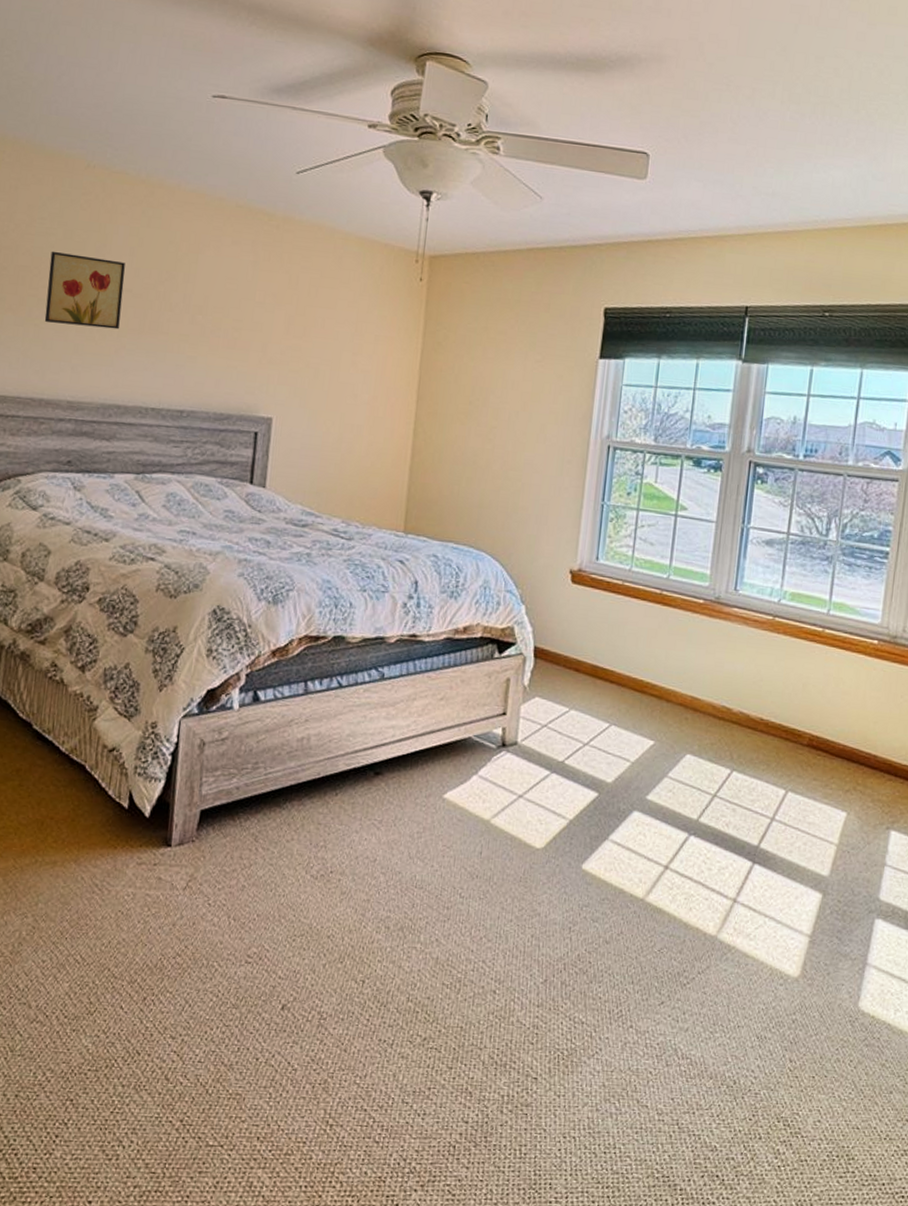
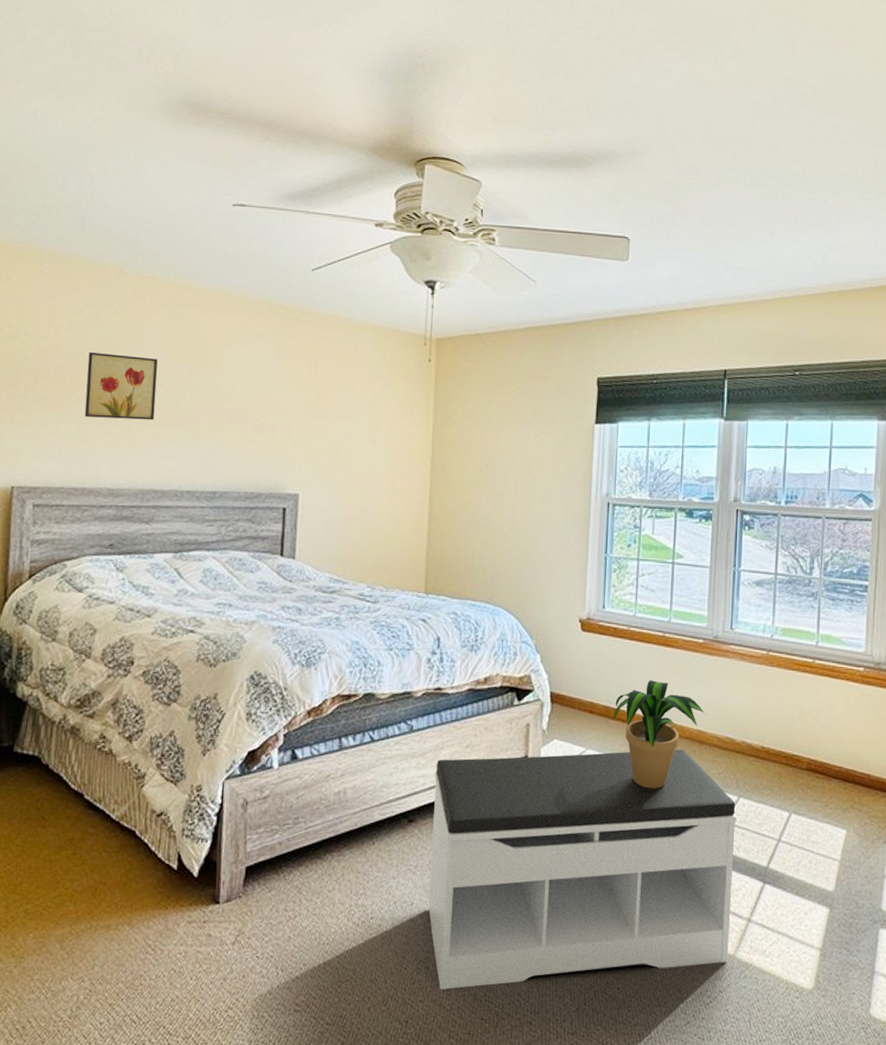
bench: none [391,710,728,951] -> present [428,749,737,990]
potted plant: none [600,640,703,756] -> present [612,680,707,789]

